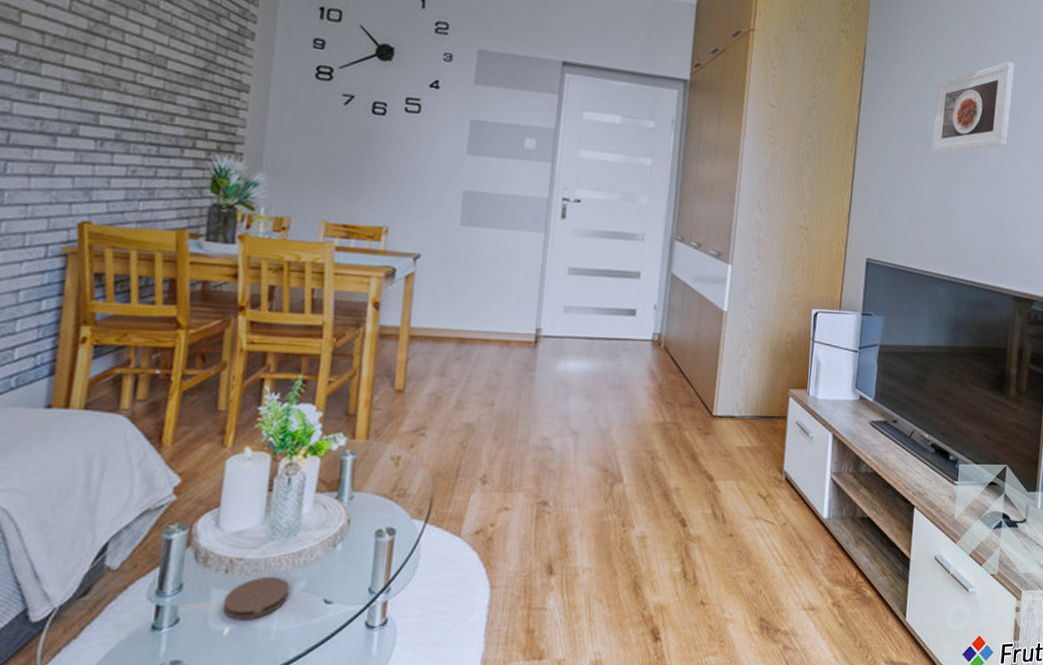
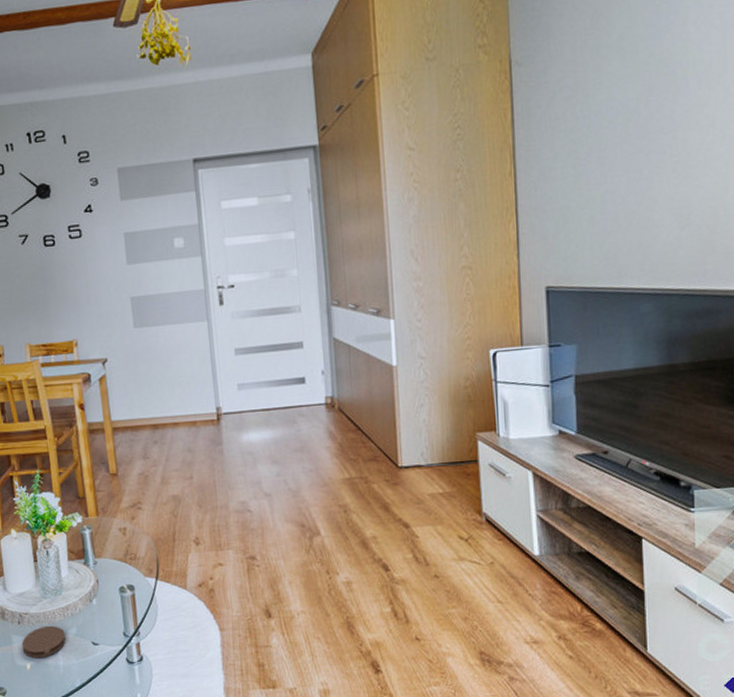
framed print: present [931,62,1015,154] -> none [608,21,714,155]

